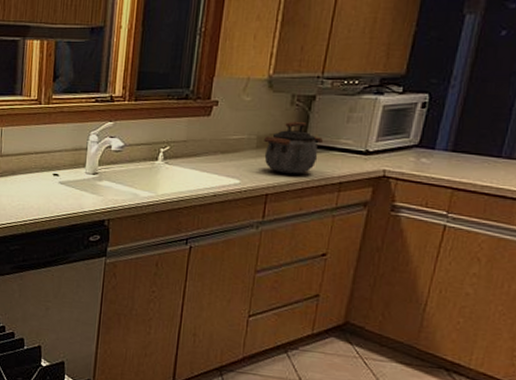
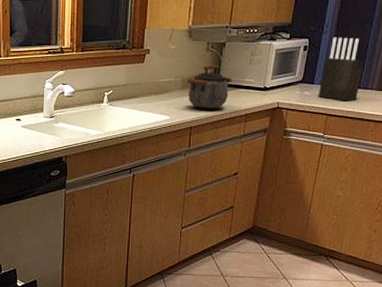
knife block: none [441,92,507,173] -> present [318,37,363,101]

